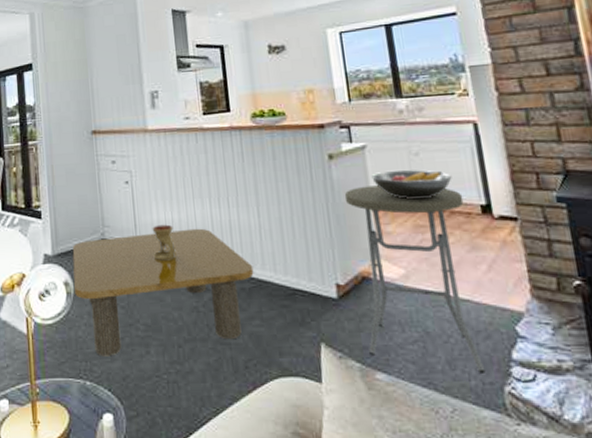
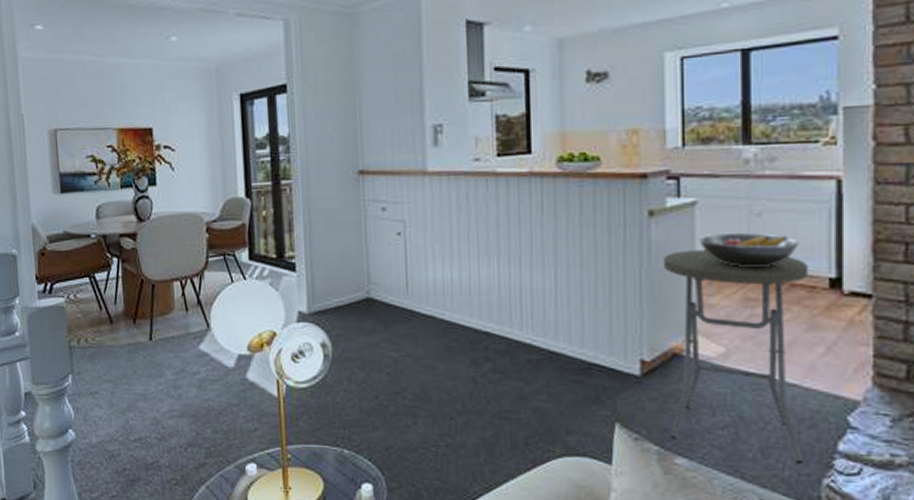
coffee table: present [72,228,254,357] -> none [331,290,544,425]
oil burner: present [152,224,176,261] -> none [427,284,454,325]

